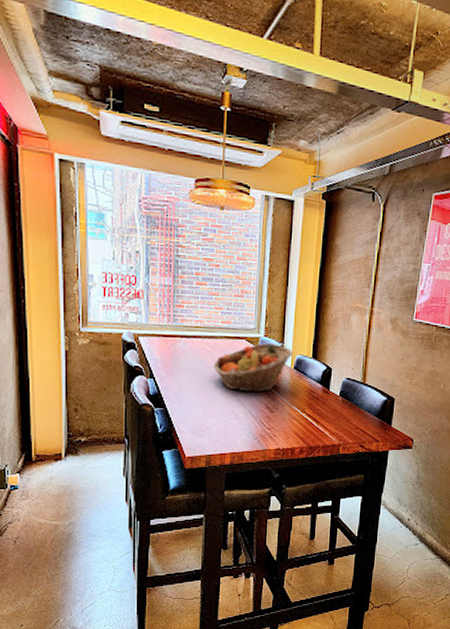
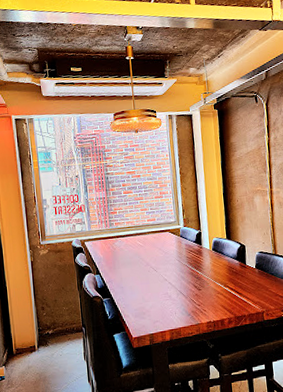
fruit basket: present [213,343,293,393] -> none [146,231,210,276]

